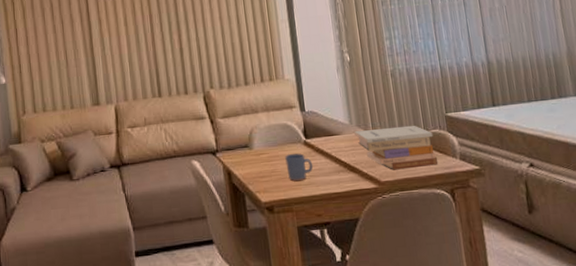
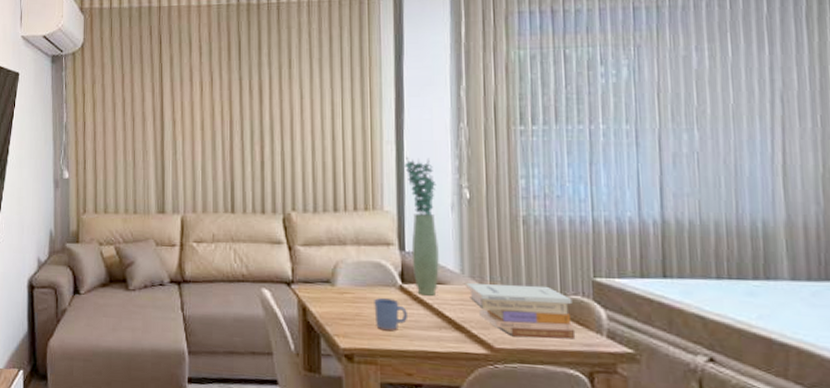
vase: none [297,31,334,148] -> present [404,156,439,297]

